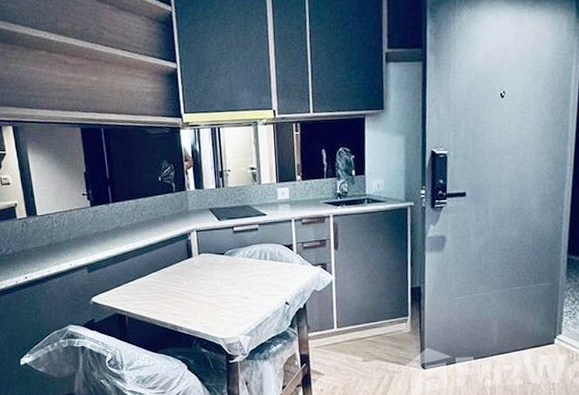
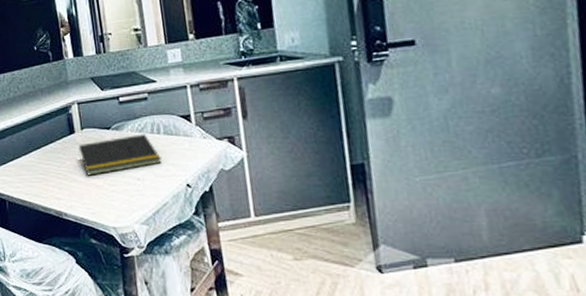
notepad: none [195,259,266,295] -> present [78,134,162,176]

